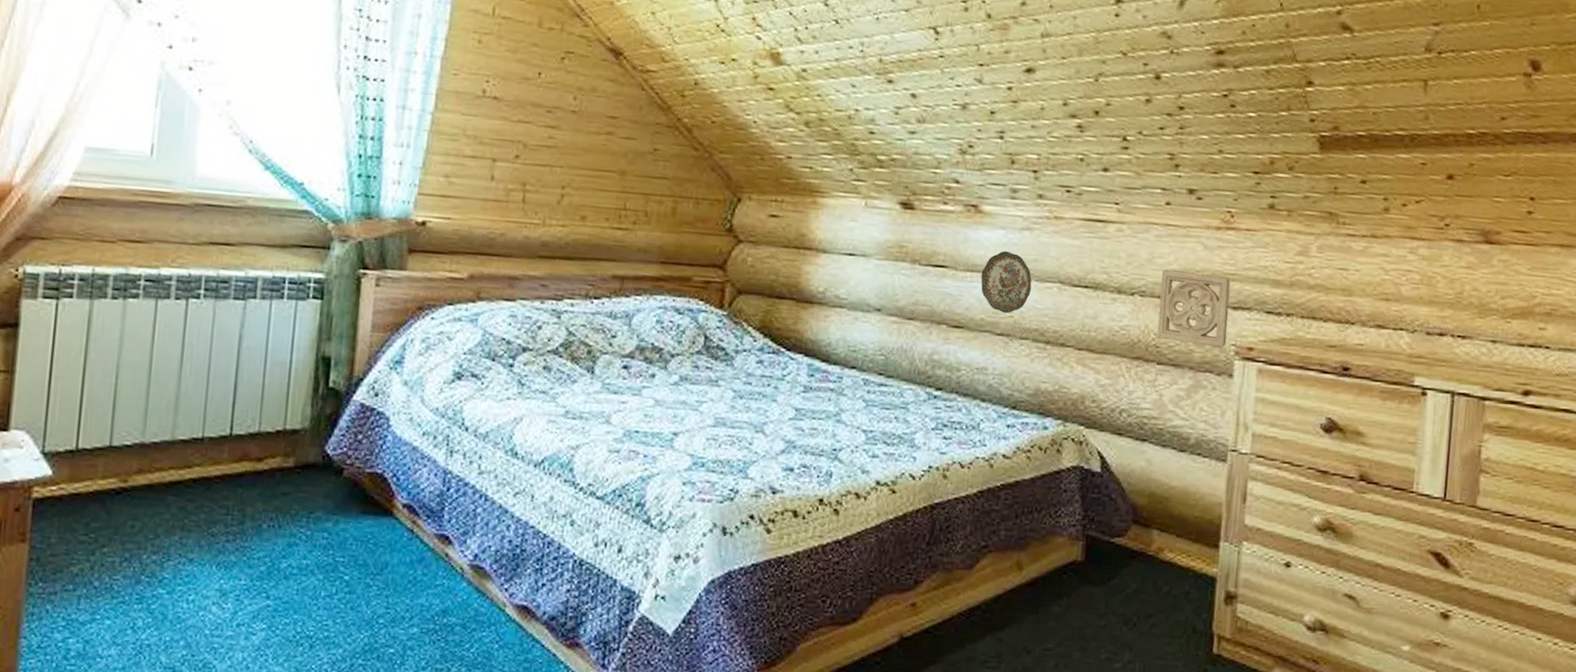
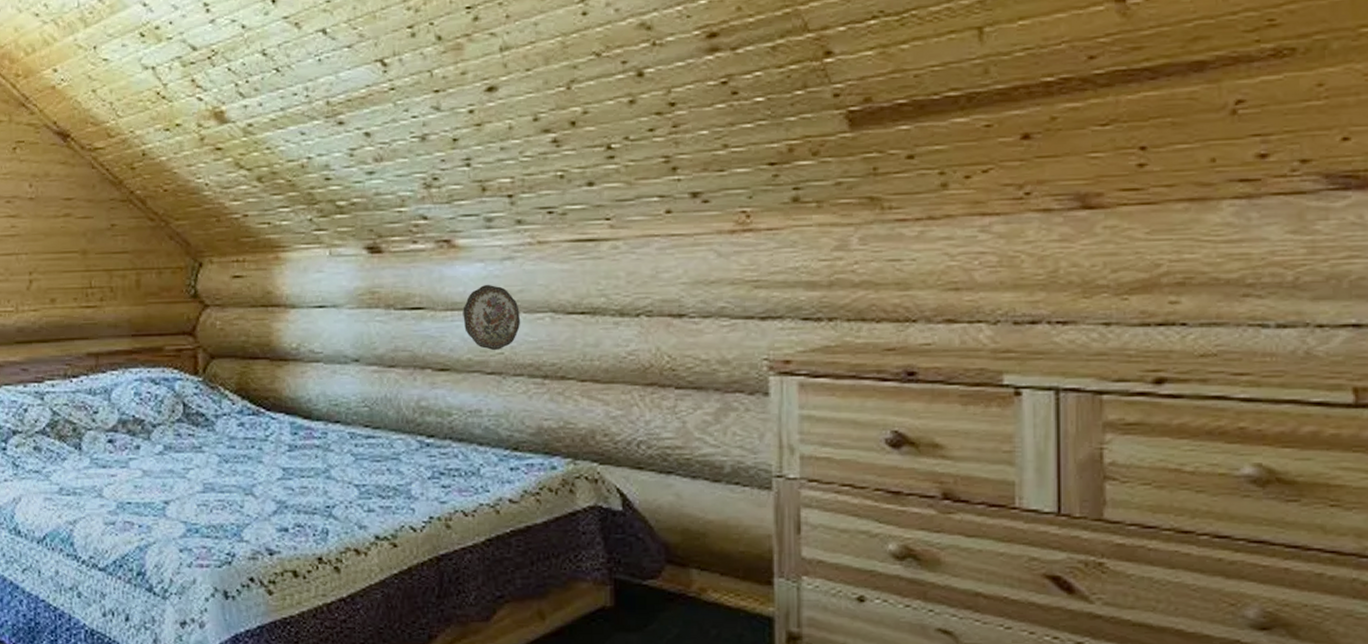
wall ornament: present [1157,269,1231,349] -> none [670,283,757,365]

